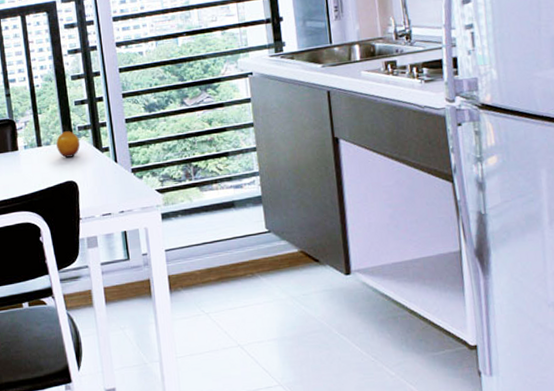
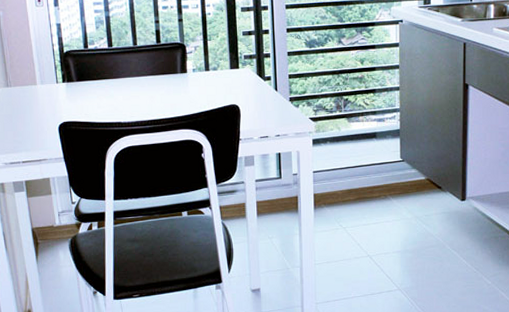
fruit: present [56,131,81,158] -> none [223,59,245,83]

